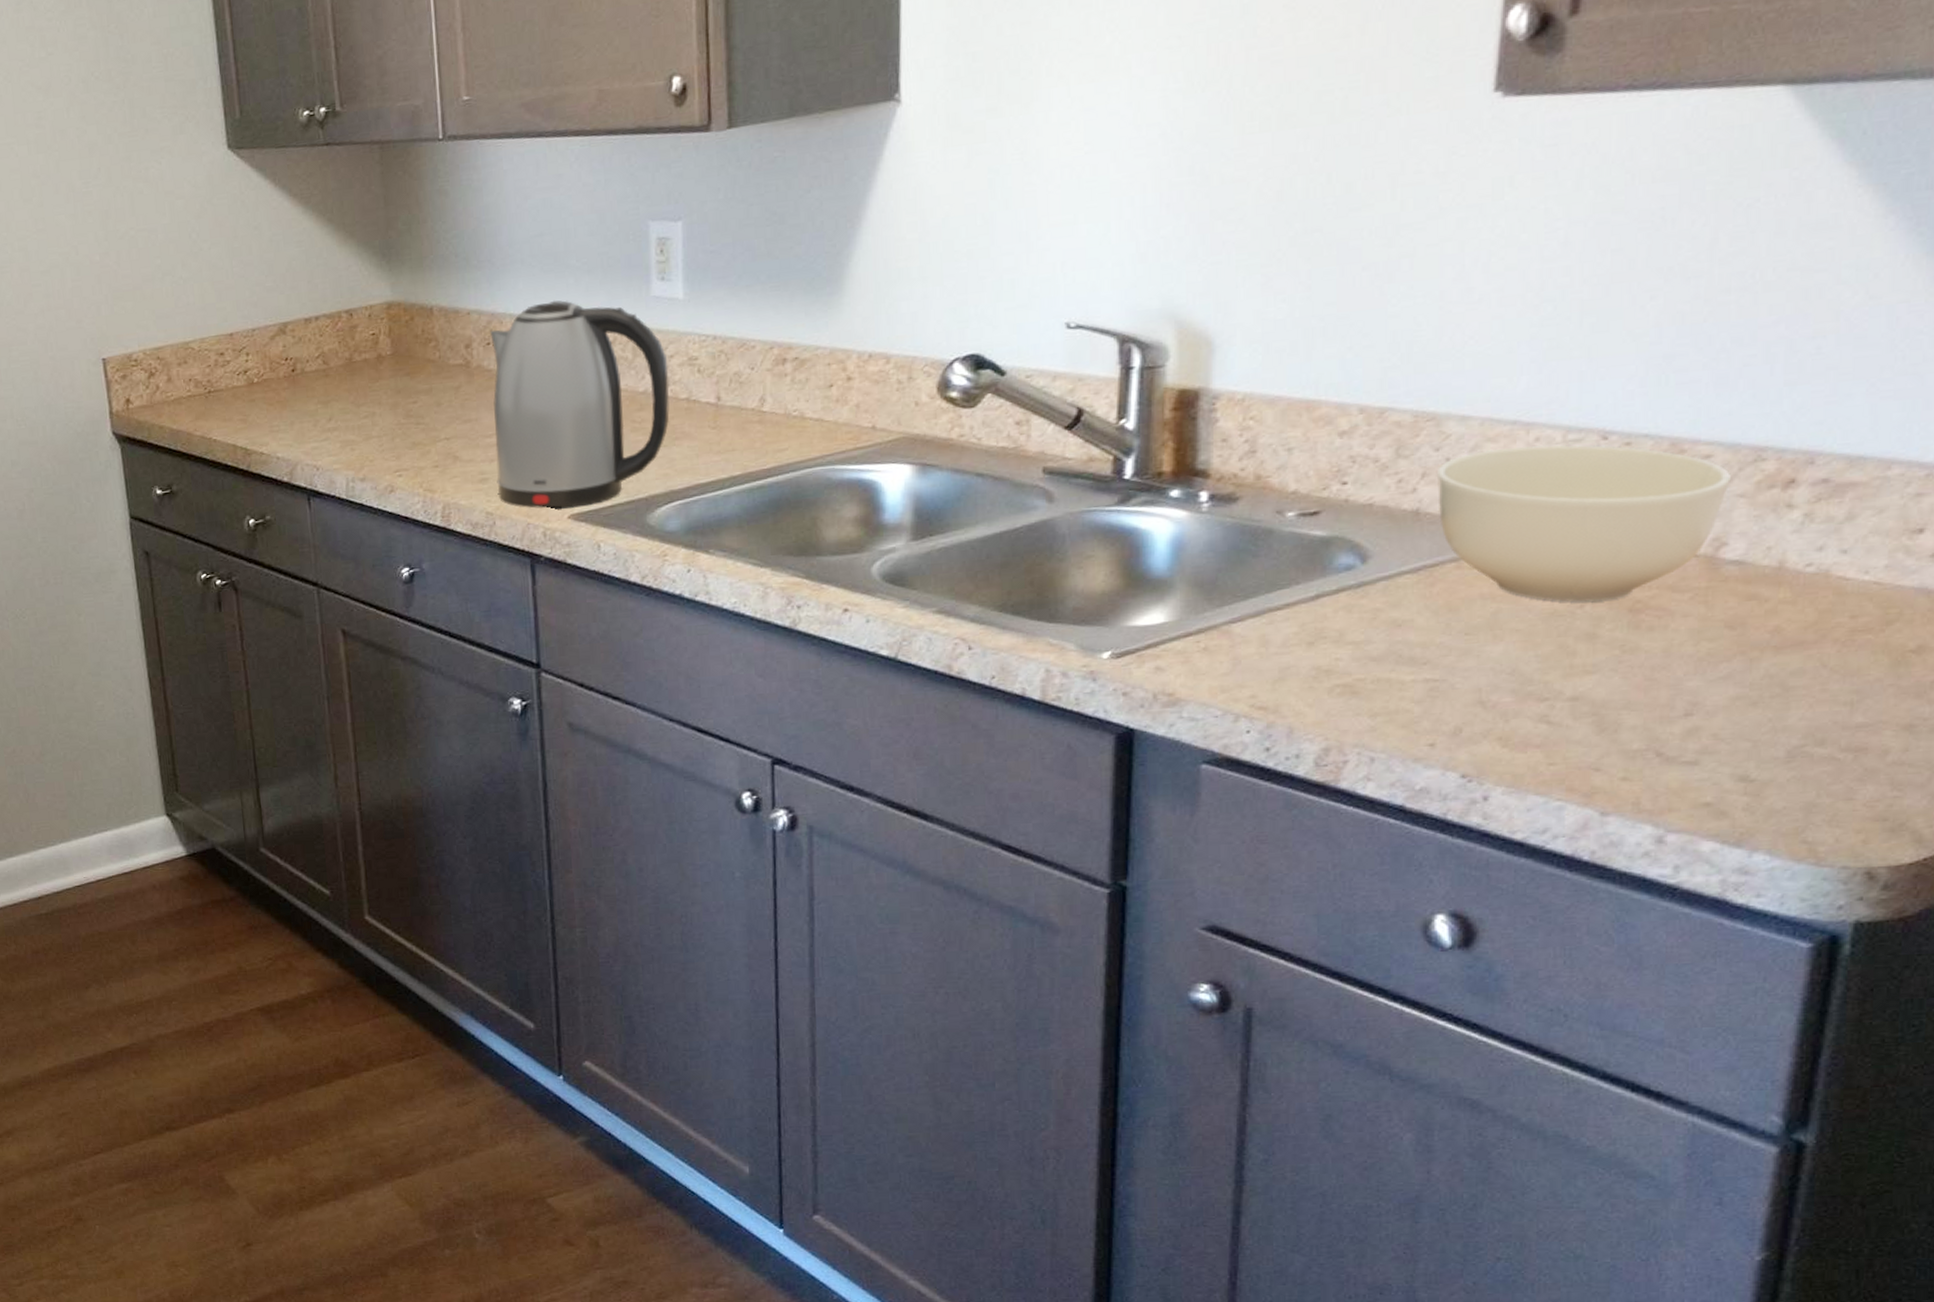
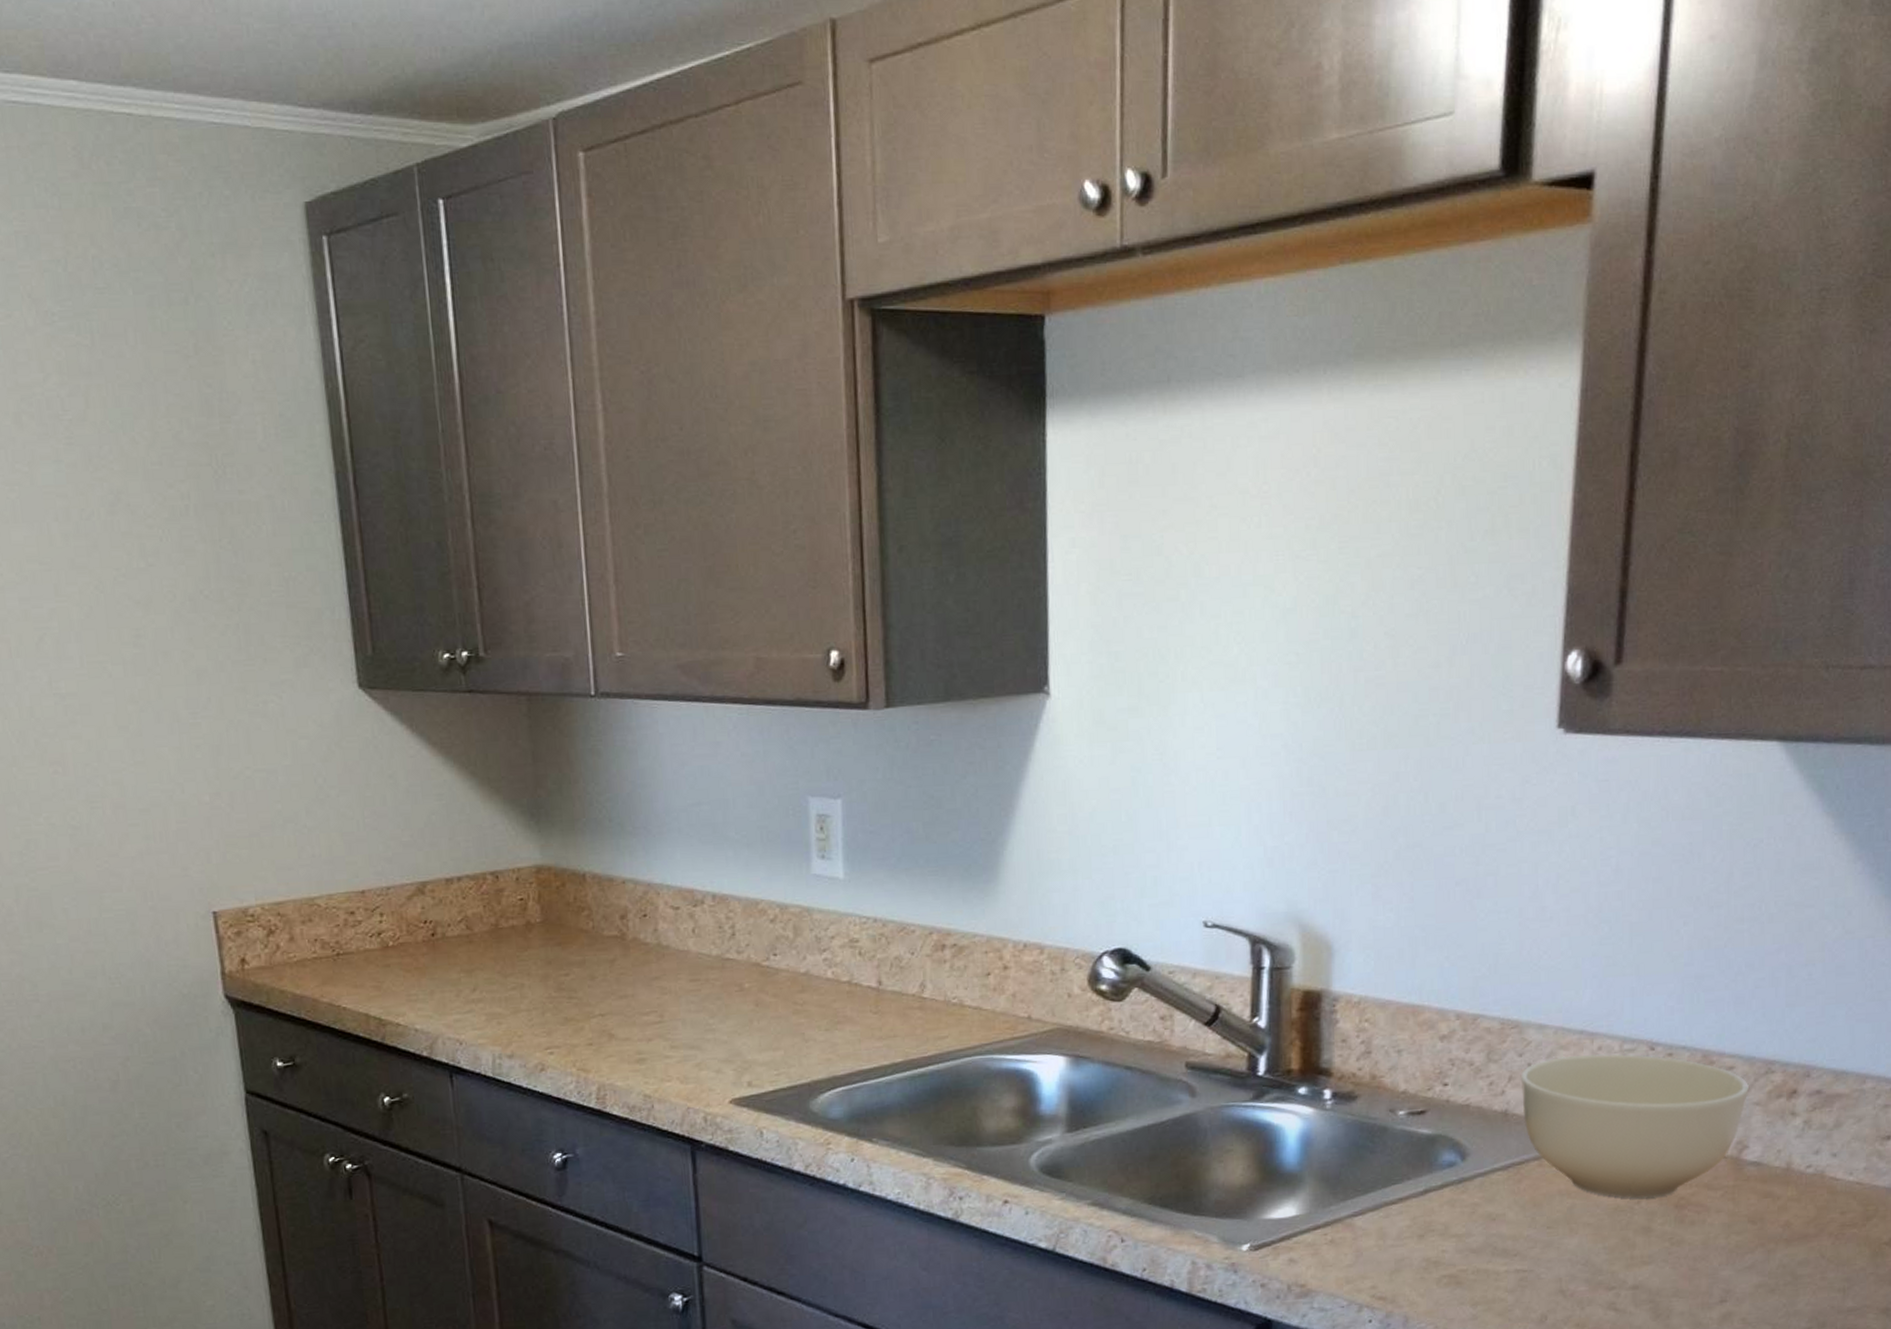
kettle: present [490,300,670,509] -> none [646,873,832,1093]

